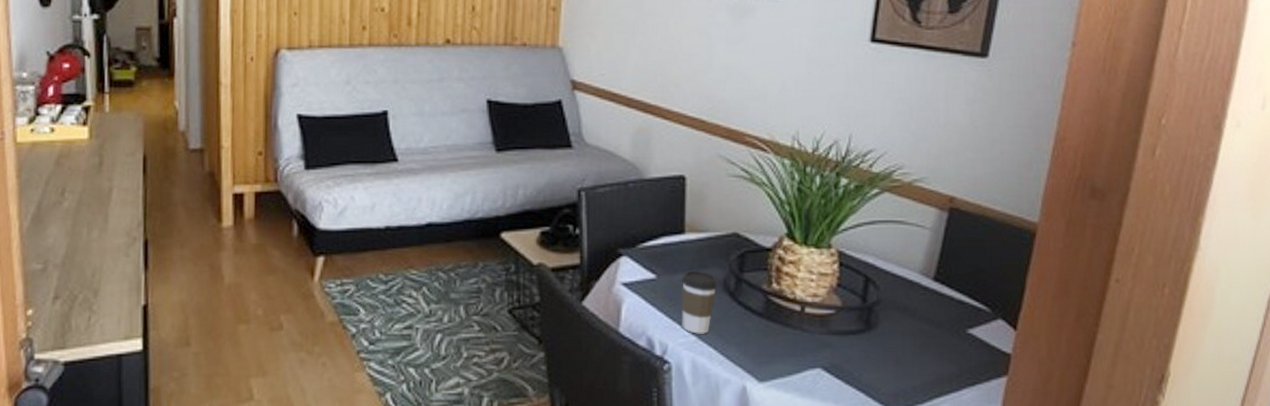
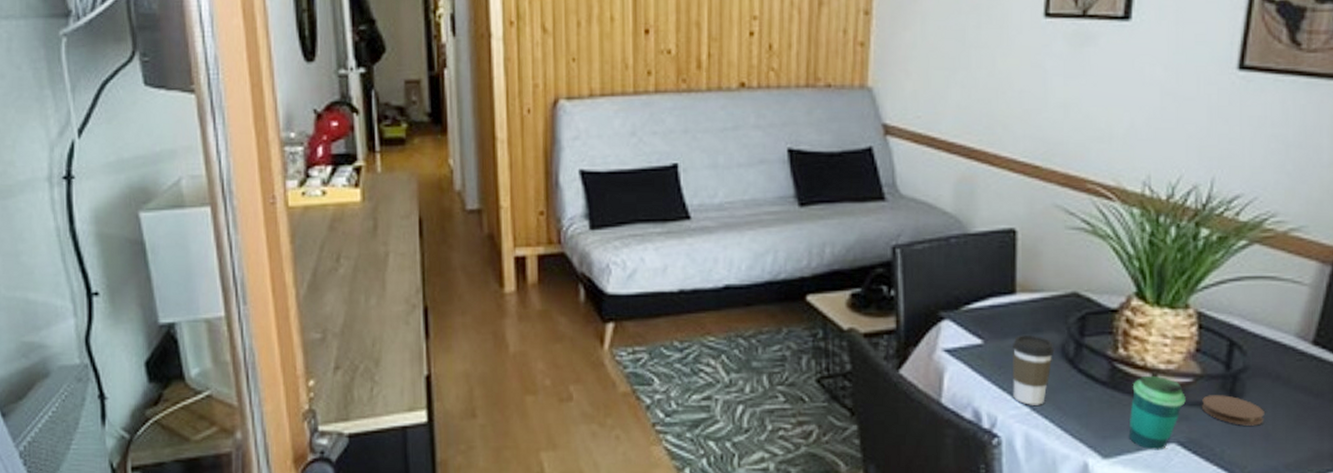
cup: none [781,307,829,375] -> present [1128,375,1186,450]
coaster: none [842,325,895,352] -> present [1201,395,1264,426]

